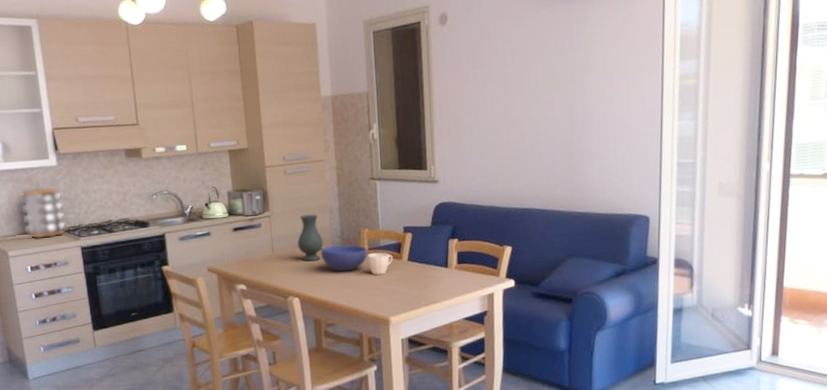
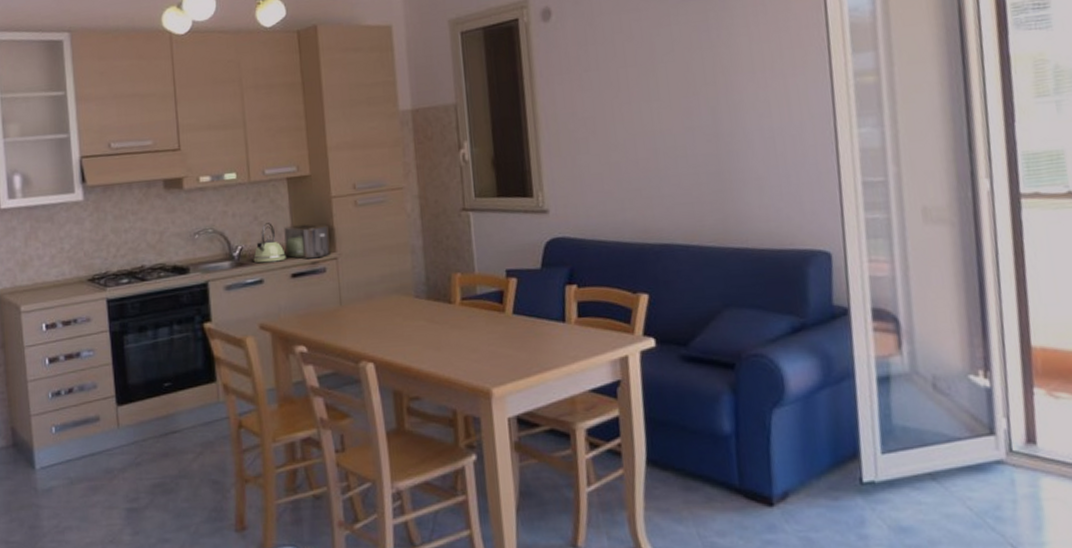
spice rack: present [19,182,65,240] -> none [37,220,90,291]
vase: present [297,214,324,262] -> none [371,255,405,316]
bowl: present [320,244,368,272] -> none [400,293,462,329]
cup: present [367,252,393,275] -> none [460,302,494,333]

